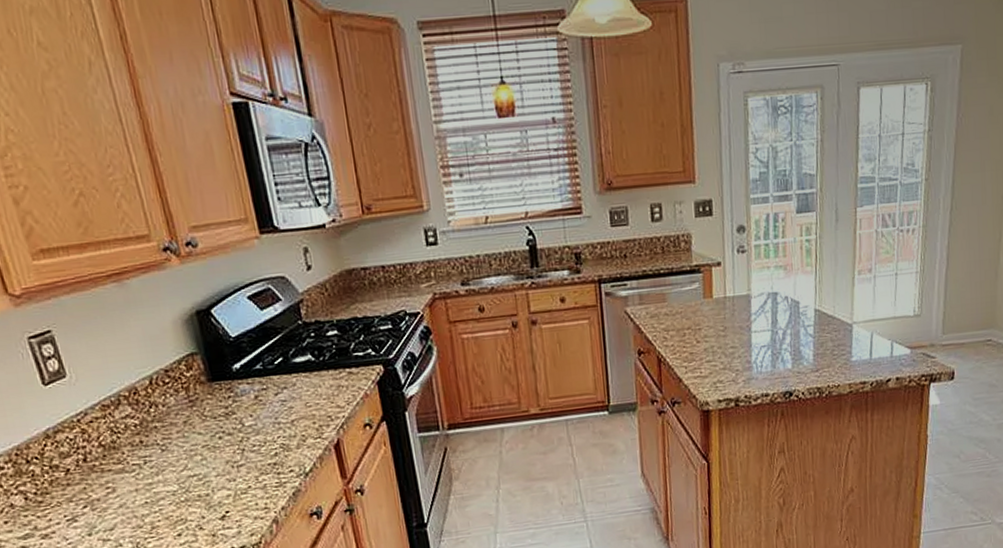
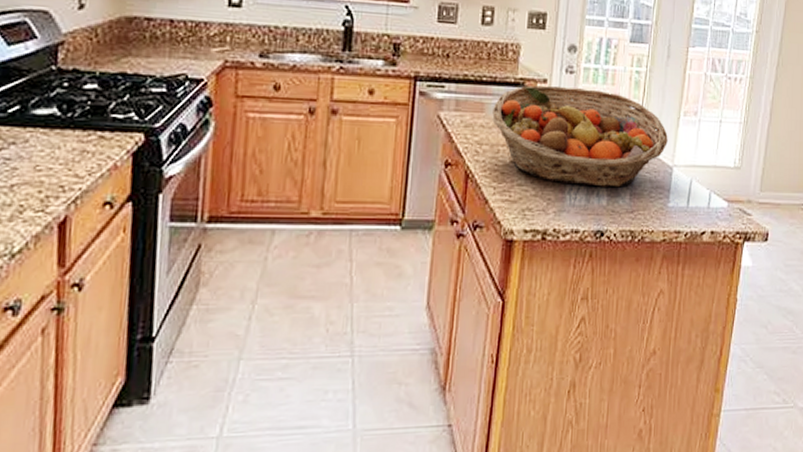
fruit basket: none [674,264,845,355] -> present [492,85,668,188]

